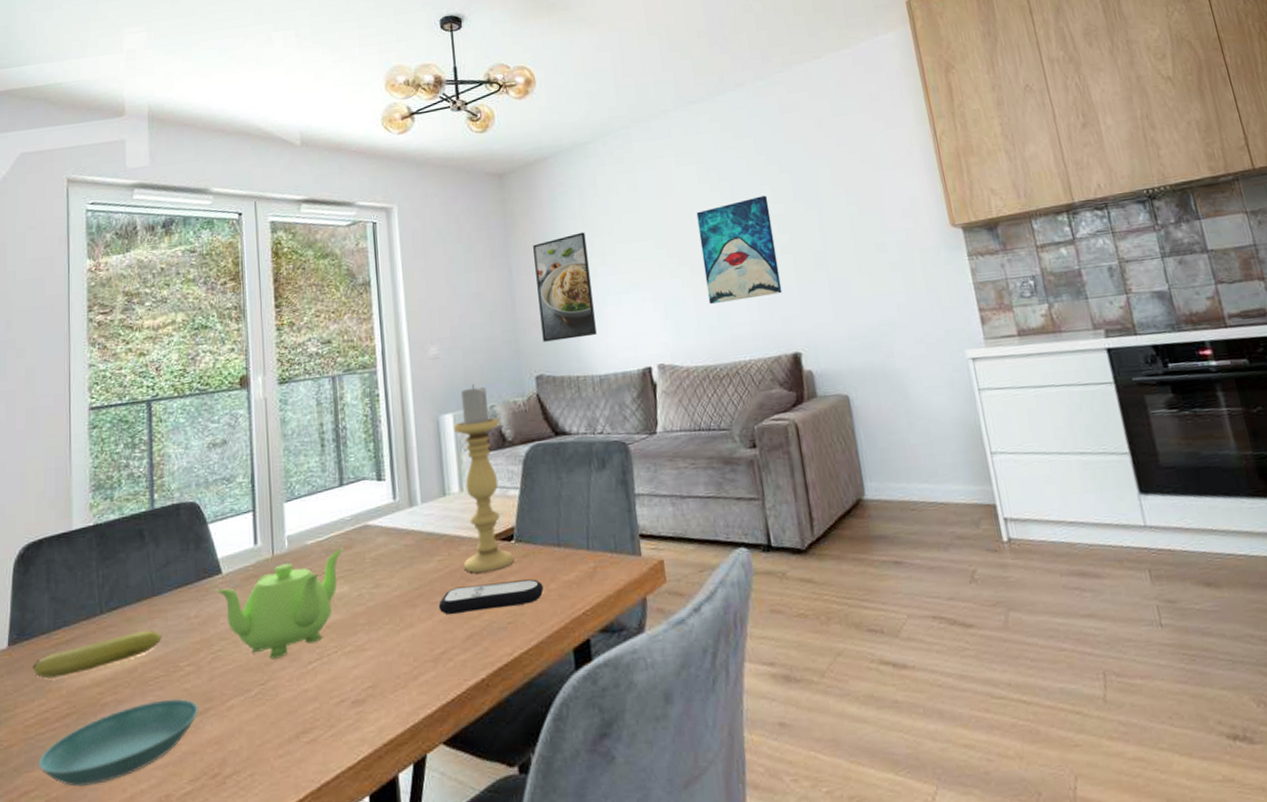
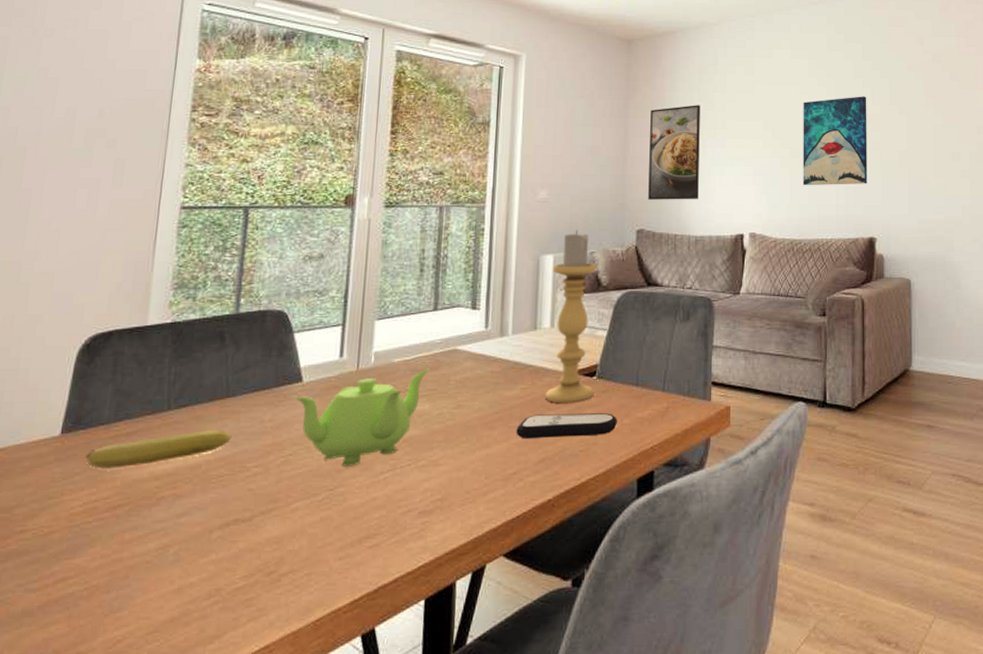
saucer: present [37,698,198,787] -> none [79,497,261,576]

